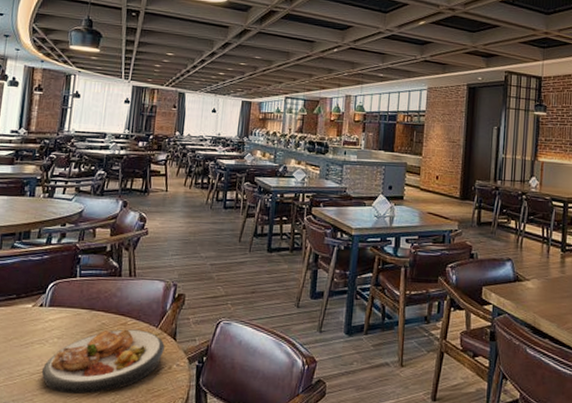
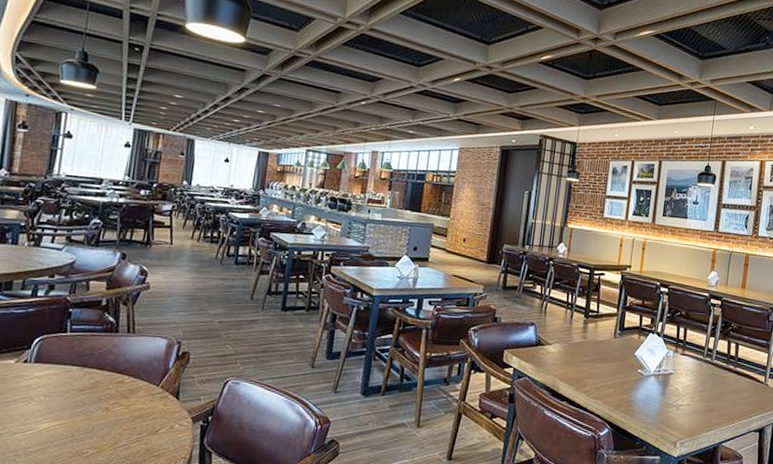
plate: present [41,329,165,395] -> none [25,387,166,455]

